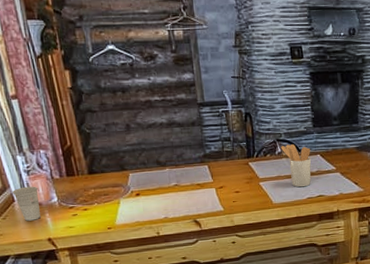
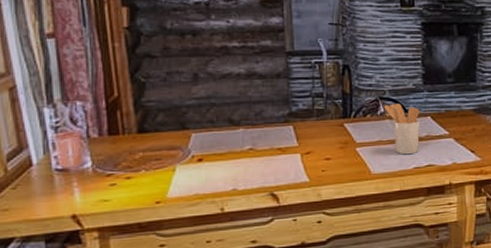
cup: present [12,186,41,221] -> none [31,146,67,192]

